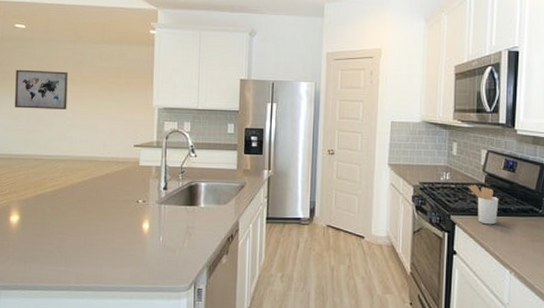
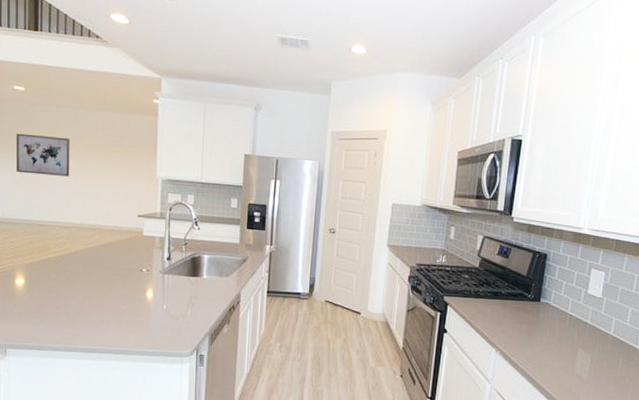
utensil holder: present [467,184,499,225] -> none [462,268,491,307]

